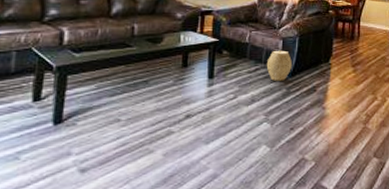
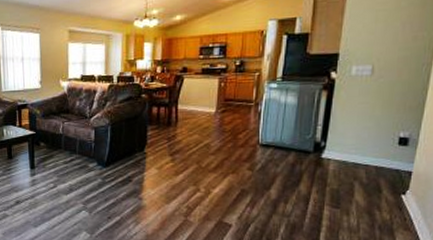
woven basket: present [266,50,292,81] -> none [80,140,105,171]

